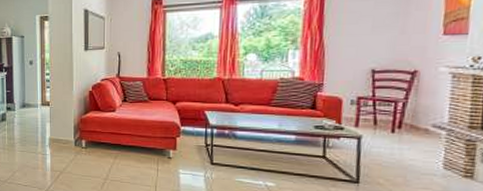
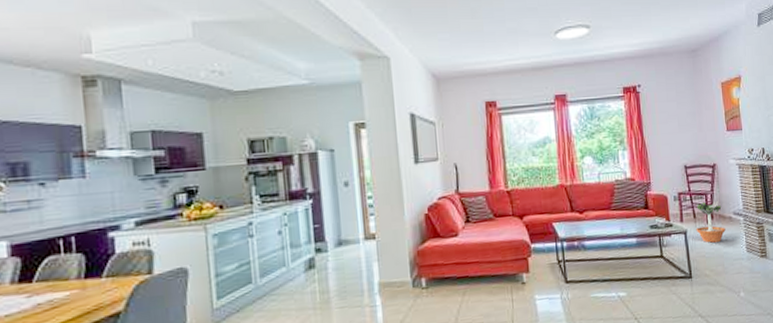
potted tree: none [374,109,417,153] -> present [696,200,726,243]

